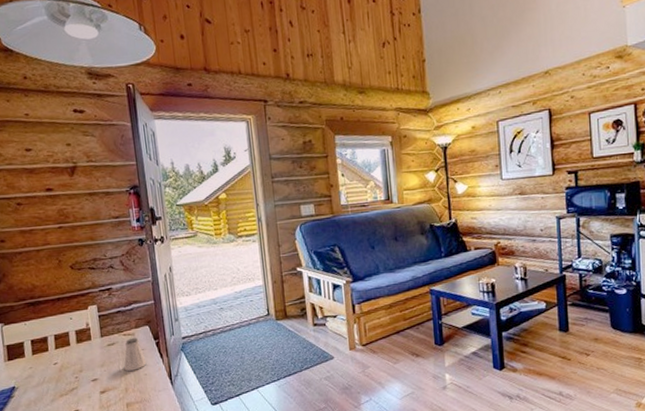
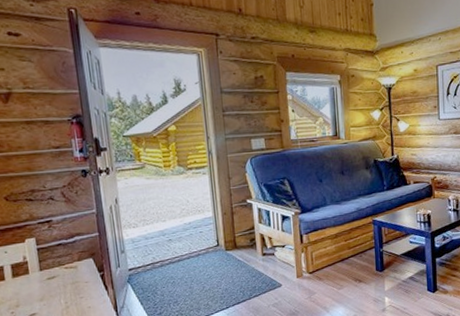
saltshaker: present [123,337,147,371] -> none [65,270,91,305]

